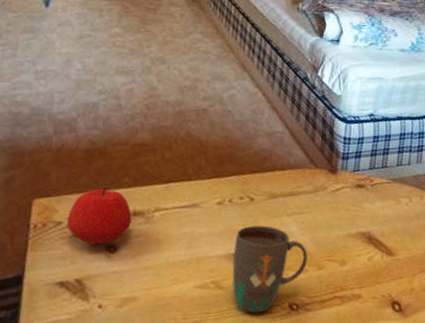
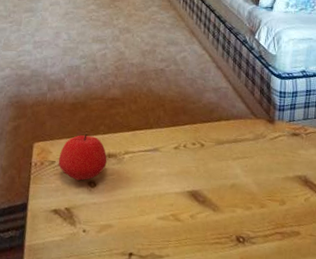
mug: present [232,225,308,313] -> none [188,167,251,243]

